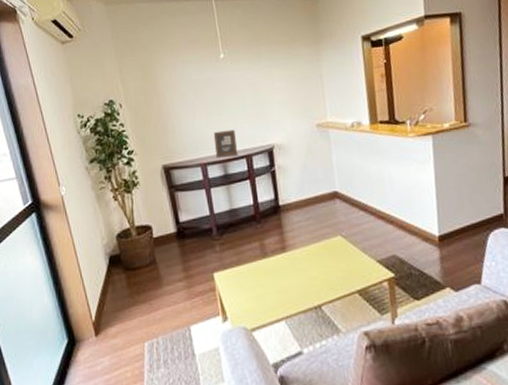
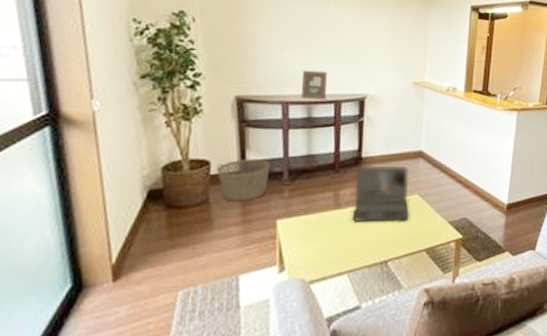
basket: none [158,218,201,260] -> present [217,159,271,202]
laptop computer: none [276,209,336,270] -> present [352,165,410,223]

